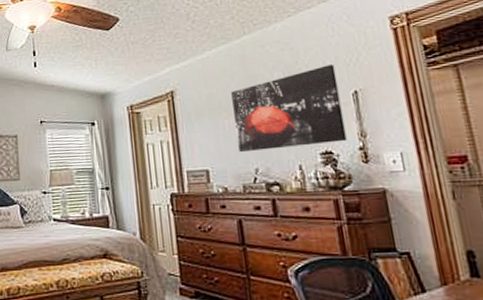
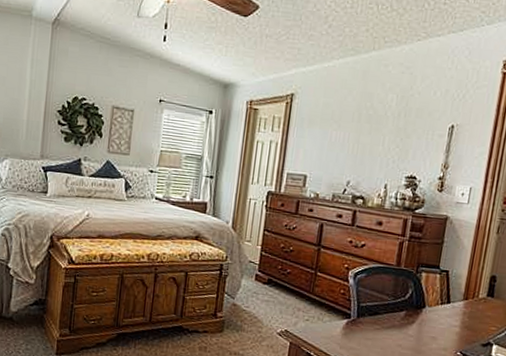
wall art: present [231,64,347,153] -> none [338,96,443,170]

